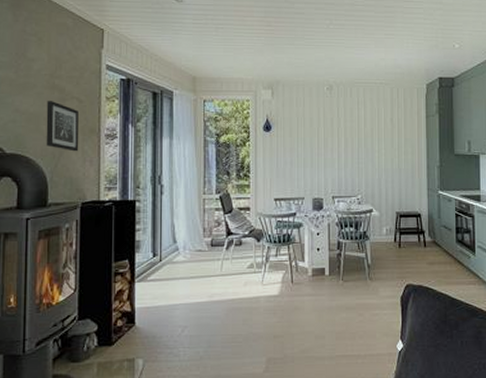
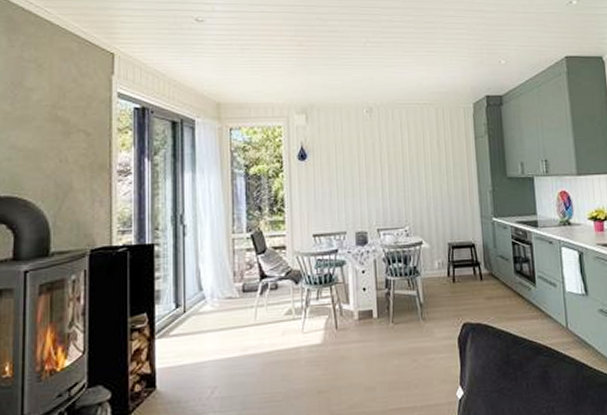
wall art: present [46,101,79,152] -> none [47,135,87,192]

